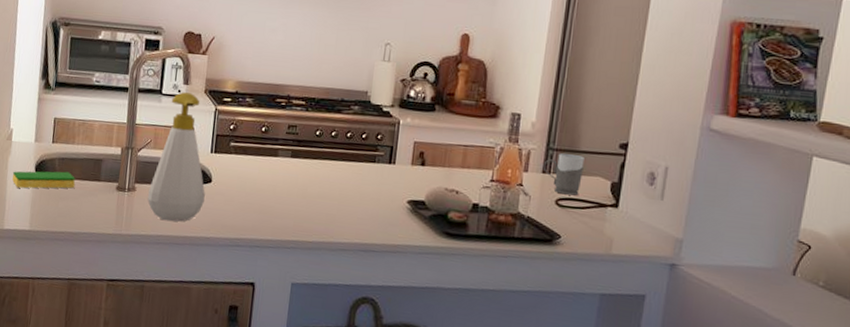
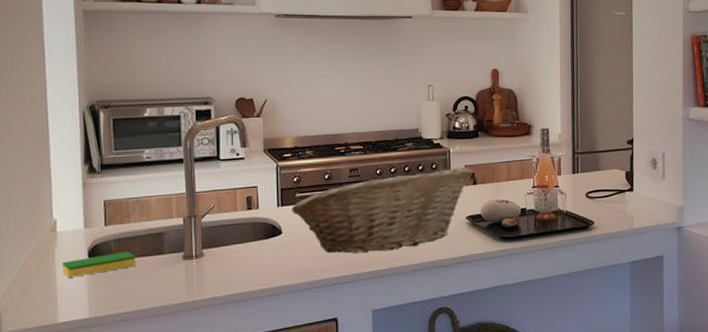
soap bottle: present [147,92,205,222] -> none [218,154,277,279]
fruit basket: none [224,135,423,224] -> present [292,167,473,254]
mug: present [543,153,584,196] -> none [572,154,603,188]

